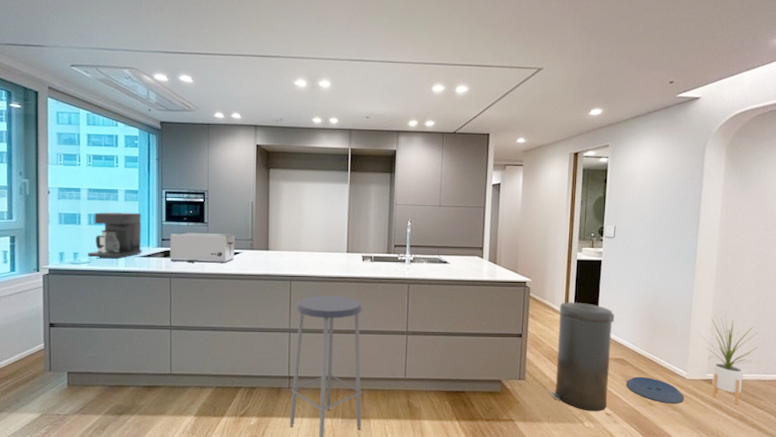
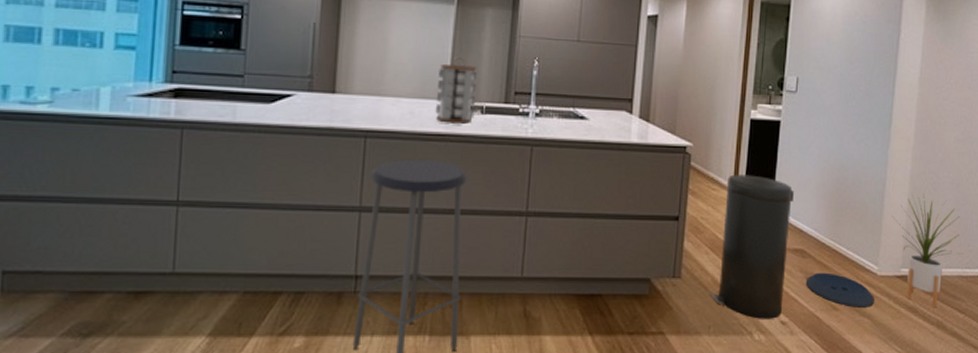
coffee maker: present [87,212,142,259] -> none [48,26,142,98]
toaster: present [169,232,235,264] -> none [182,62,286,111]
spice rack: none [338,221,367,269] -> present [435,56,478,124]

